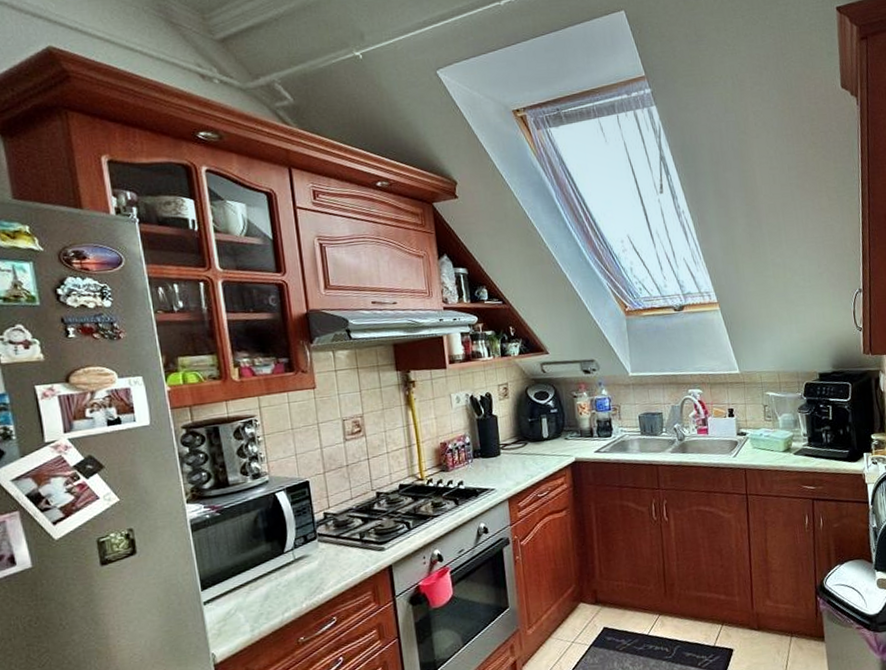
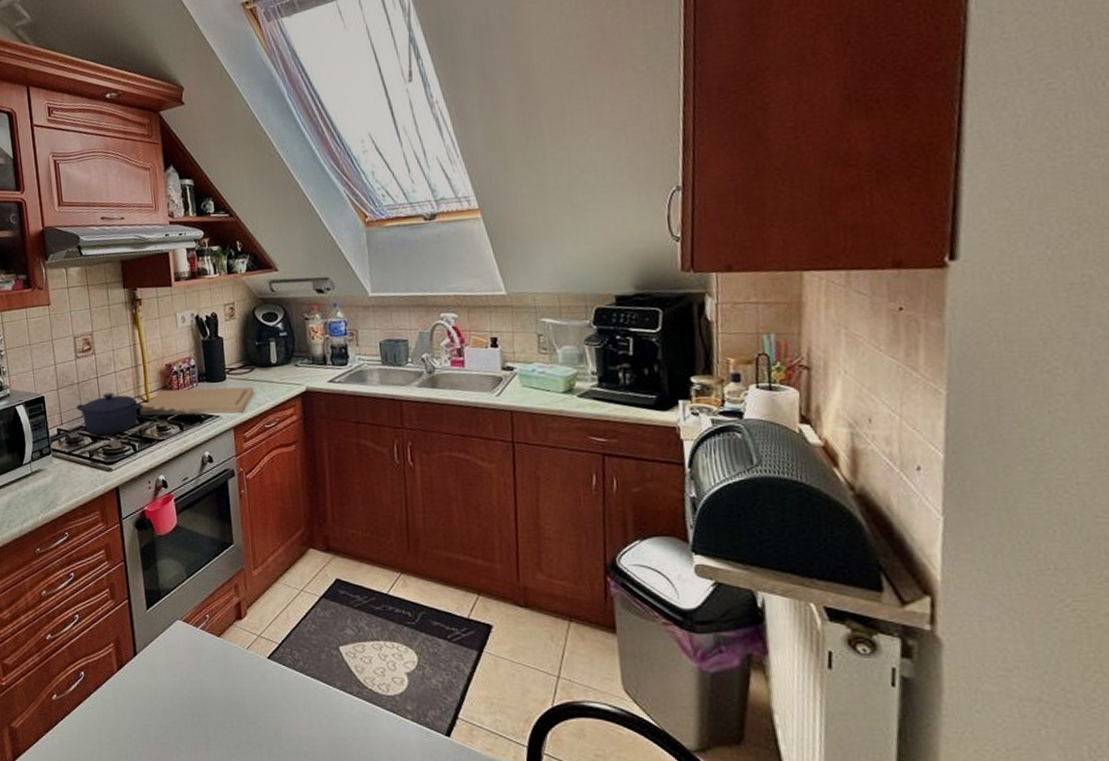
cooking pot: none [345,473,416,517] -> present [76,392,142,437]
cutting board: none [413,460,528,494] -> present [139,386,255,416]

